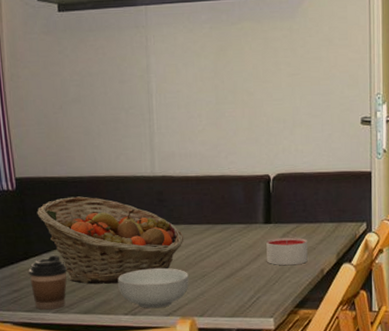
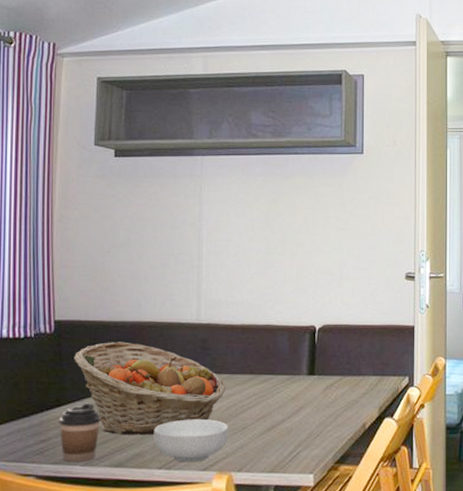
candle: present [266,237,308,266] -> none [309,389,350,419]

